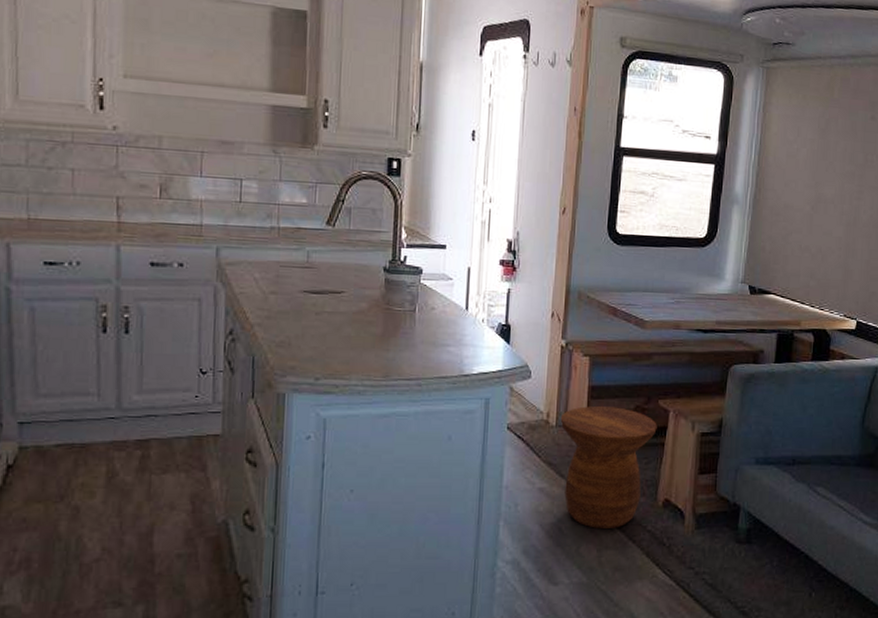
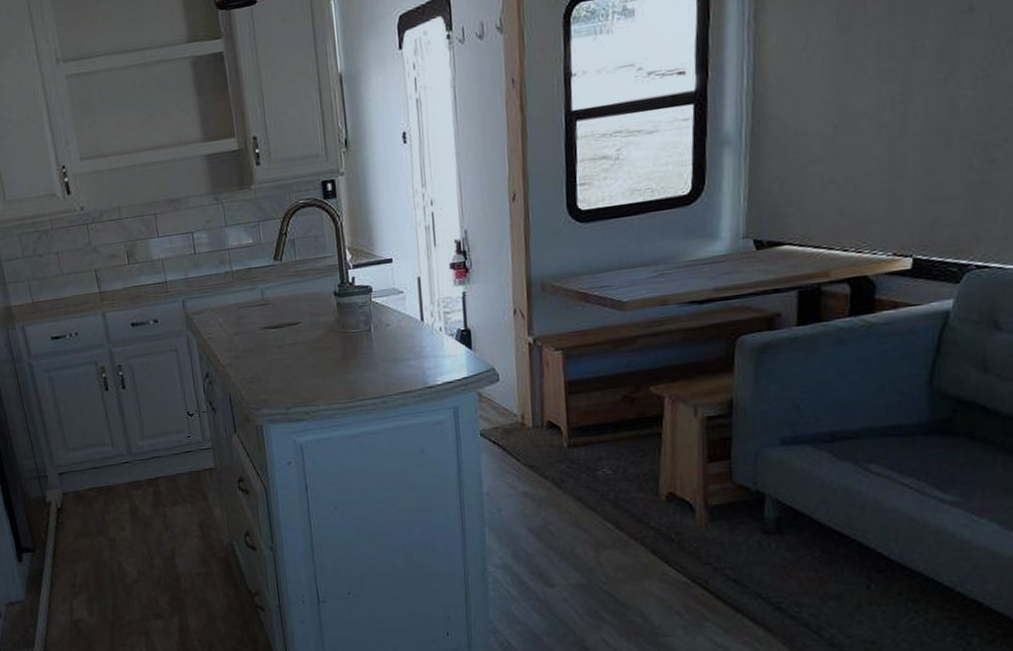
side table: present [560,406,657,528] -> none [536,400,651,529]

